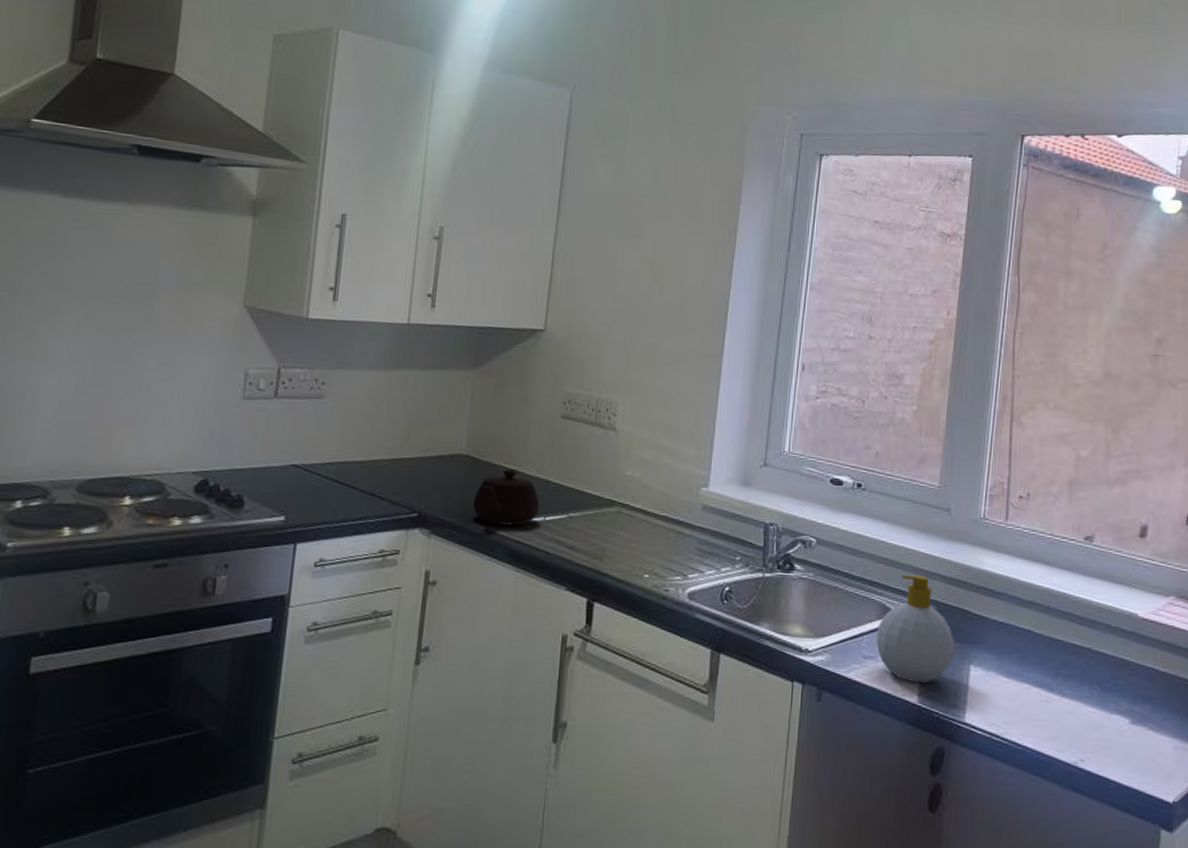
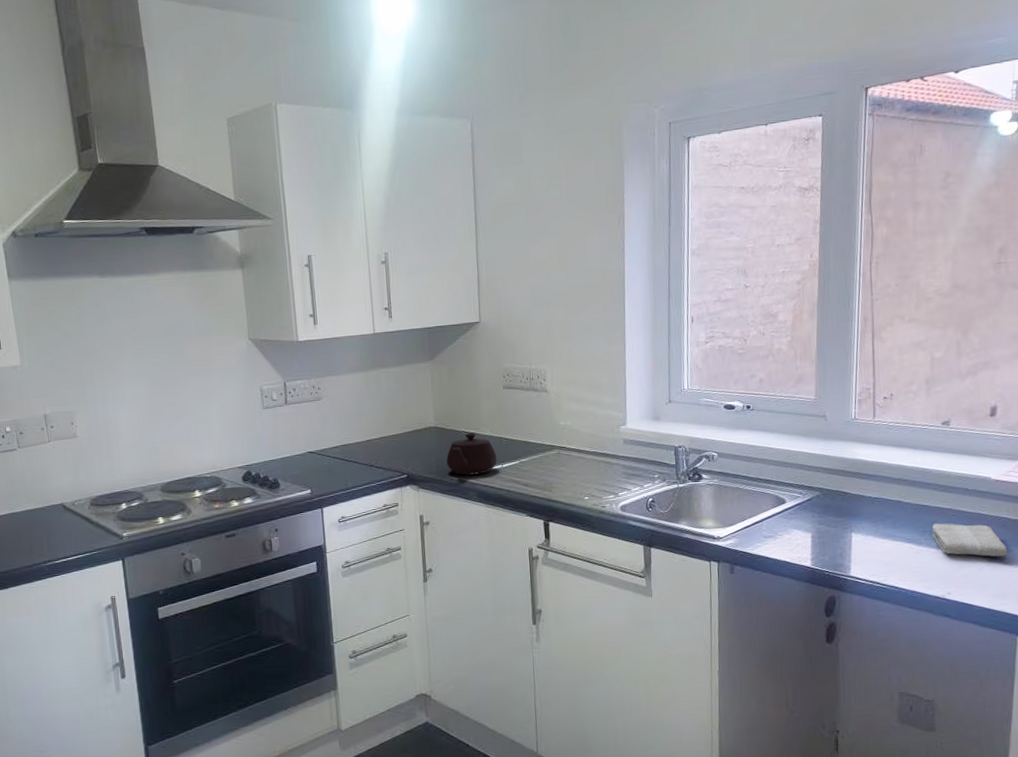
soap bottle: present [876,574,955,684] -> none [773,470,838,551]
washcloth: none [1067,665,1153,719] -> present [932,523,1008,557]

